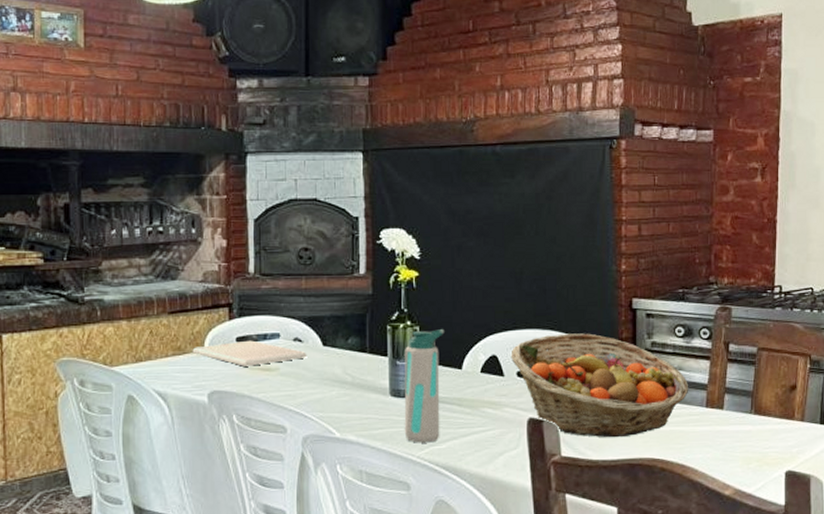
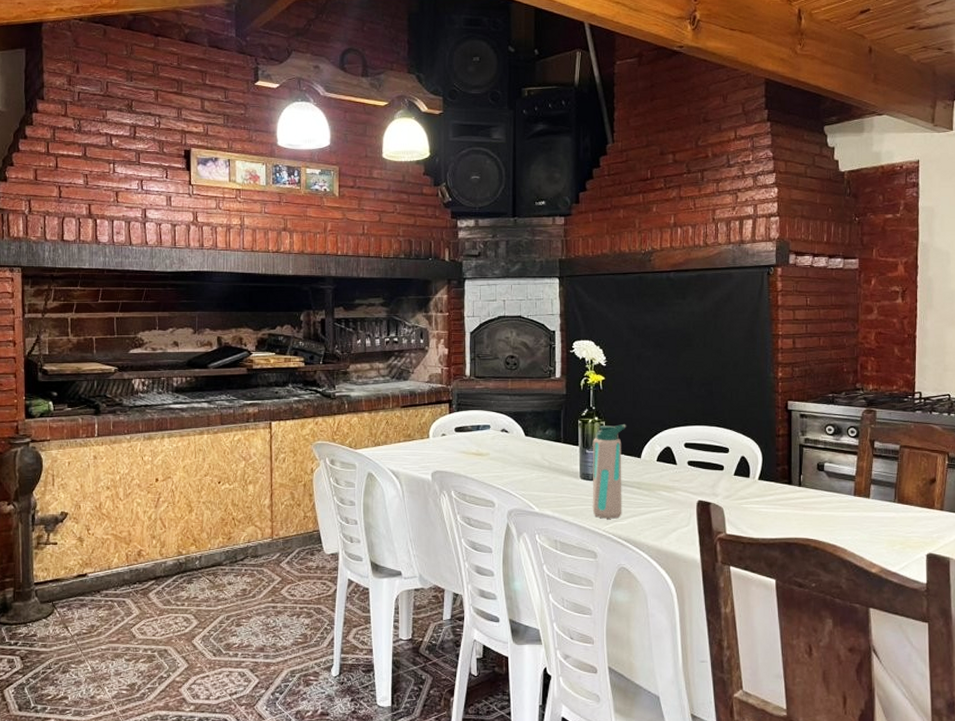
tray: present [192,340,307,367] -> none [419,430,512,452]
fruit basket: present [510,333,689,438] -> none [682,430,839,520]

